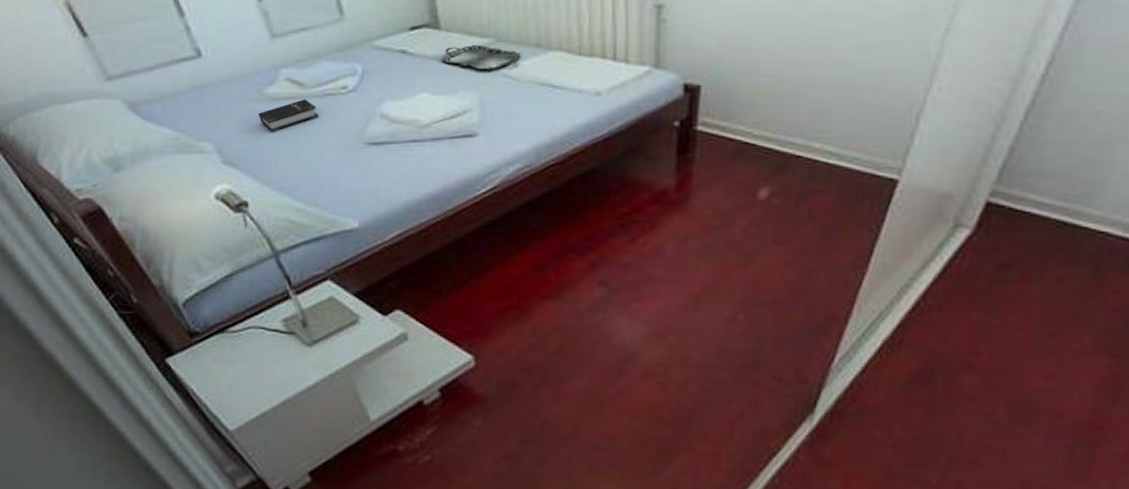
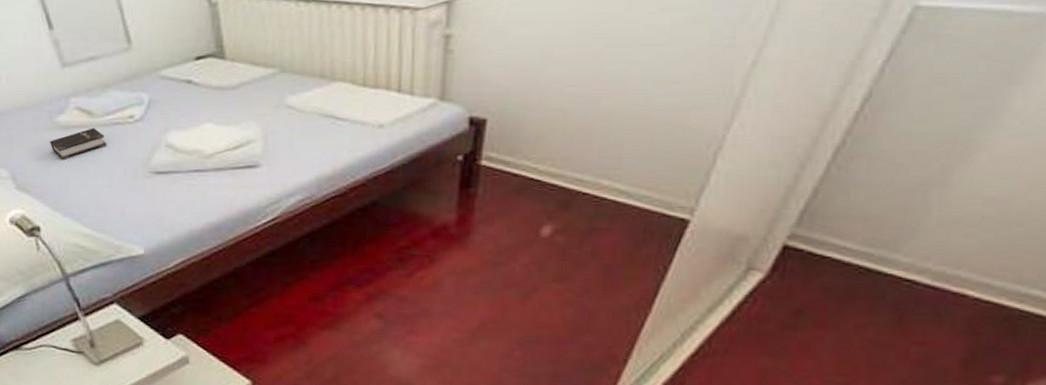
serving tray: present [440,44,521,71] -> none [225,74,305,102]

